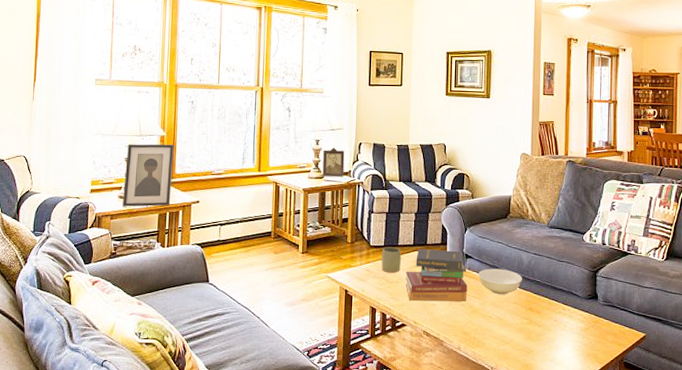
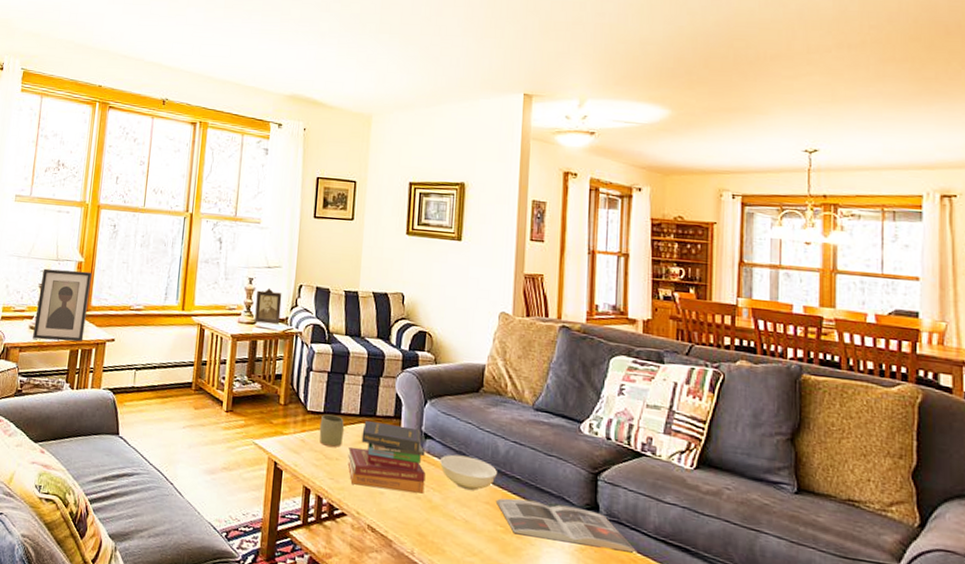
magazine: none [521,297,626,327] -> present [495,498,638,554]

